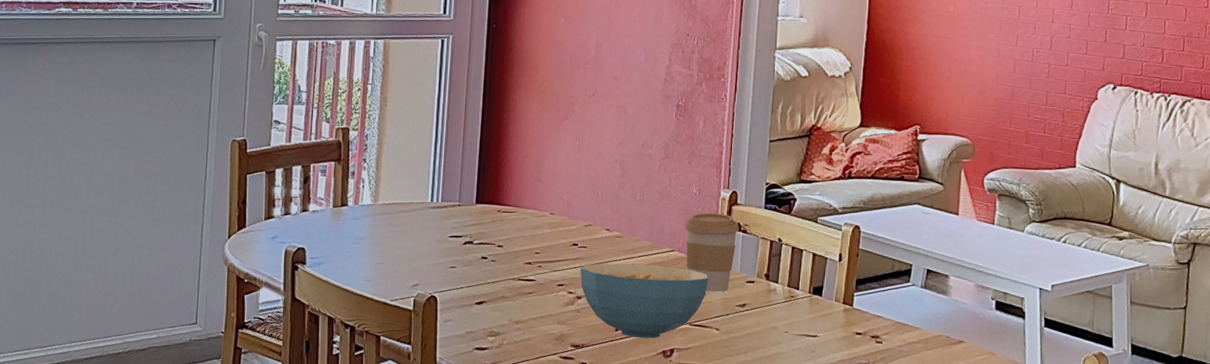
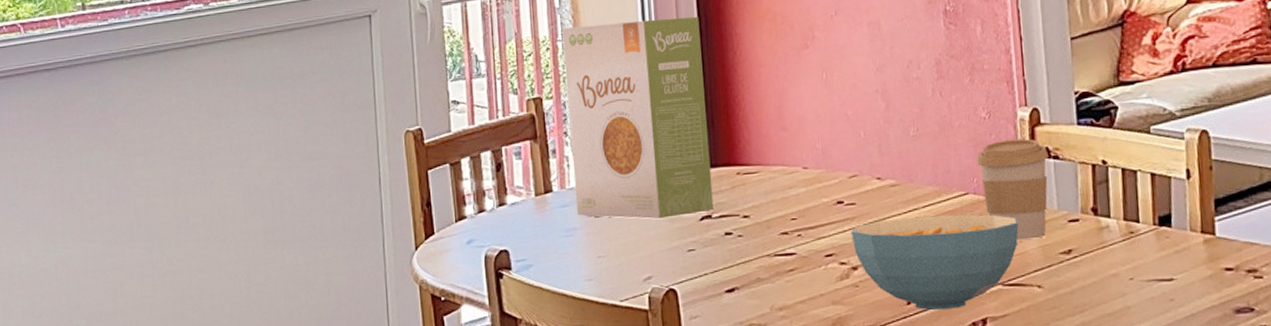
food box: none [366,74,485,240] -> present [562,16,714,220]

